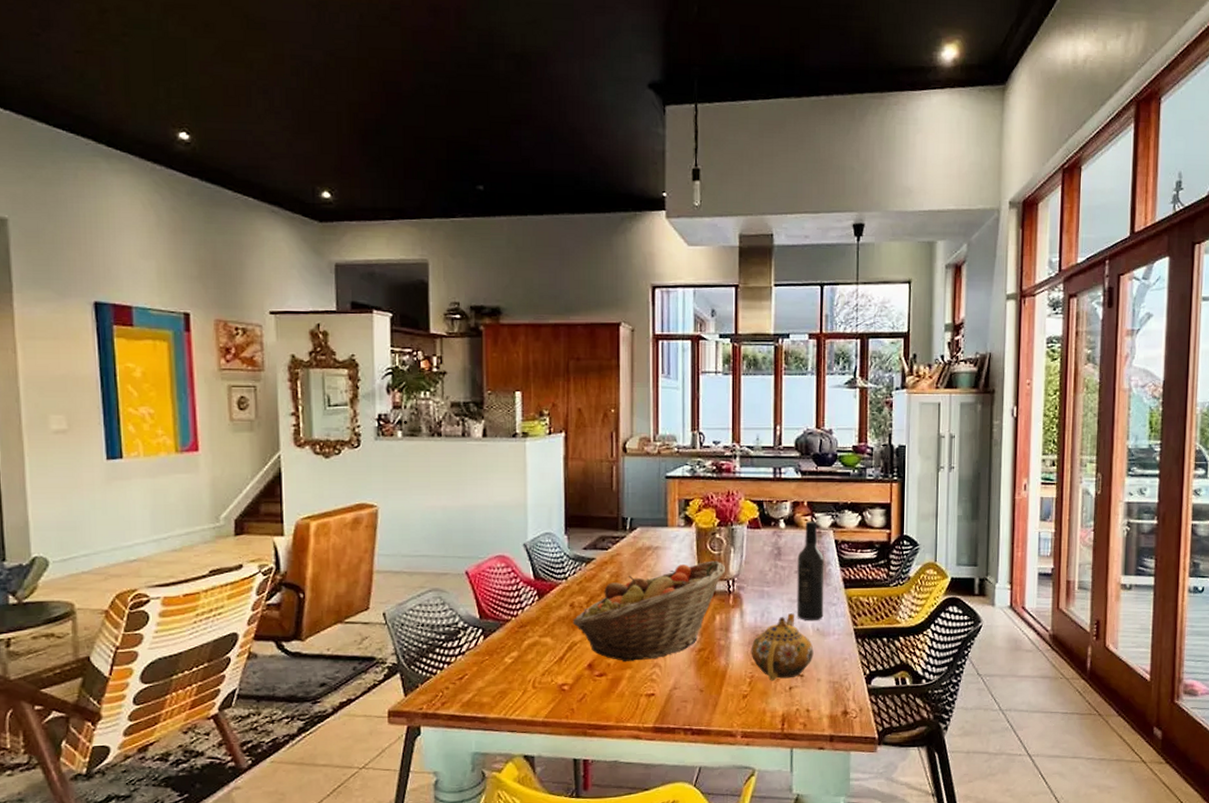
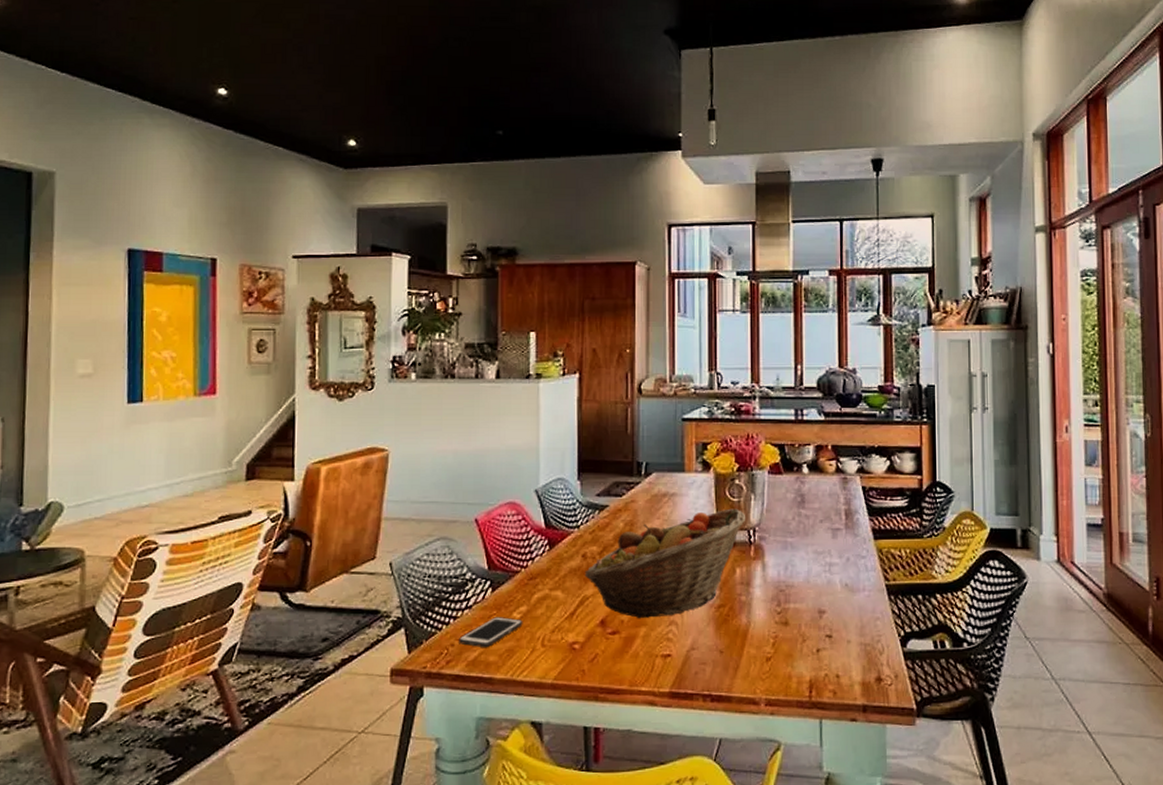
cell phone: none [453,662,515,690] -> present [459,617,523,647]
teapot: present [751,613,814,681] -> none [774,567,843,642]
wine bottle: present [796,521,825,621] -> none [822,466,852,576]

